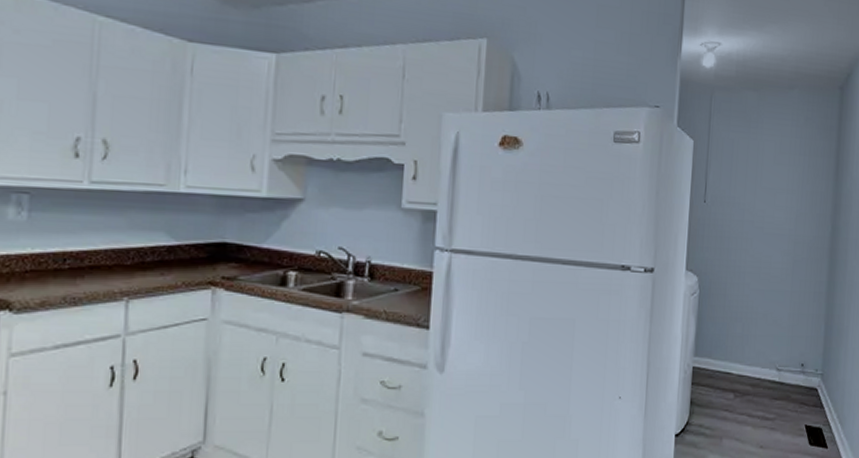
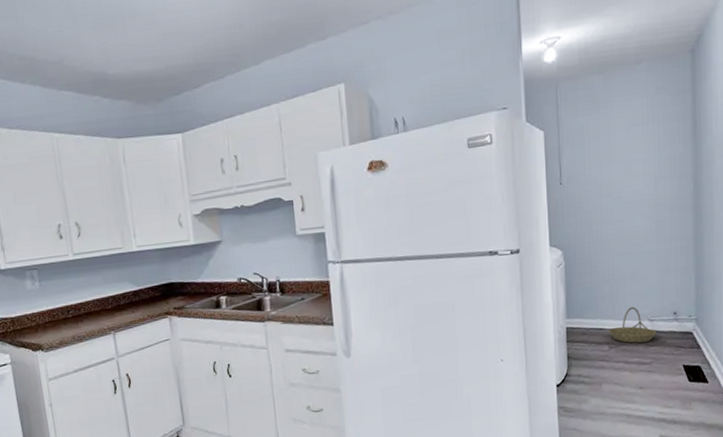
basket: none [736,352,783,394] -> present [609,306,657,343]

